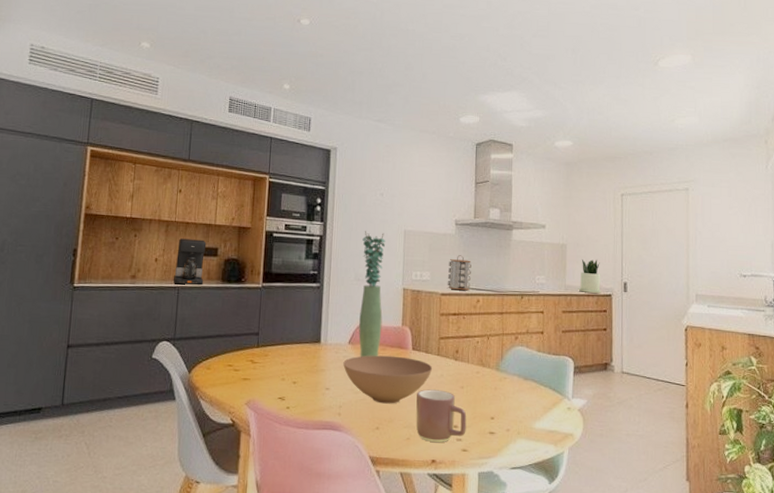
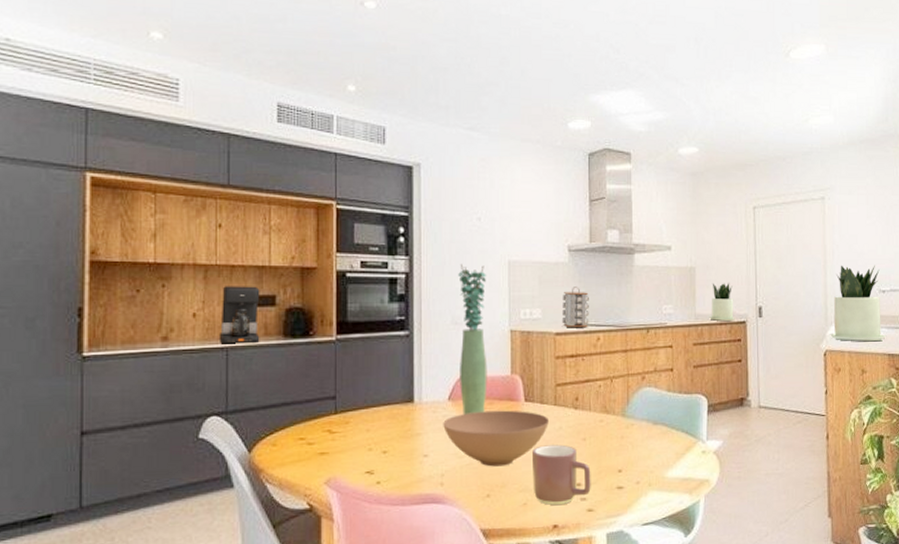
planter: none [690,249,747,322] -> present [829,265,887,342]

